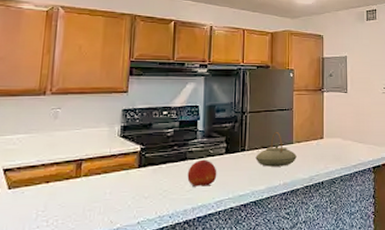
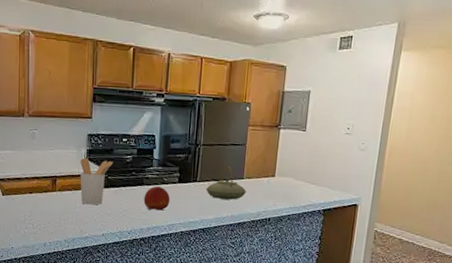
utensil holder: none [111,135,152,189] -> present [80,157,114,205]

